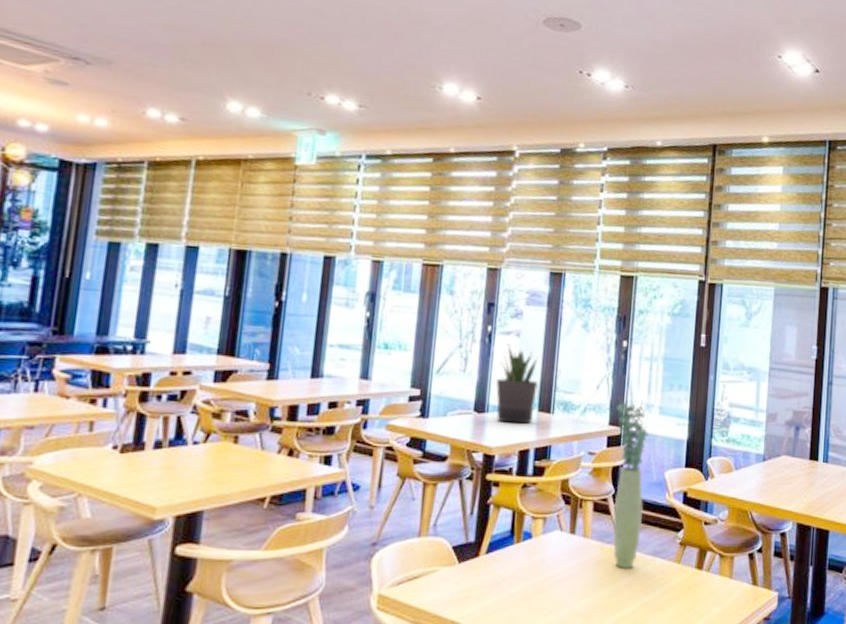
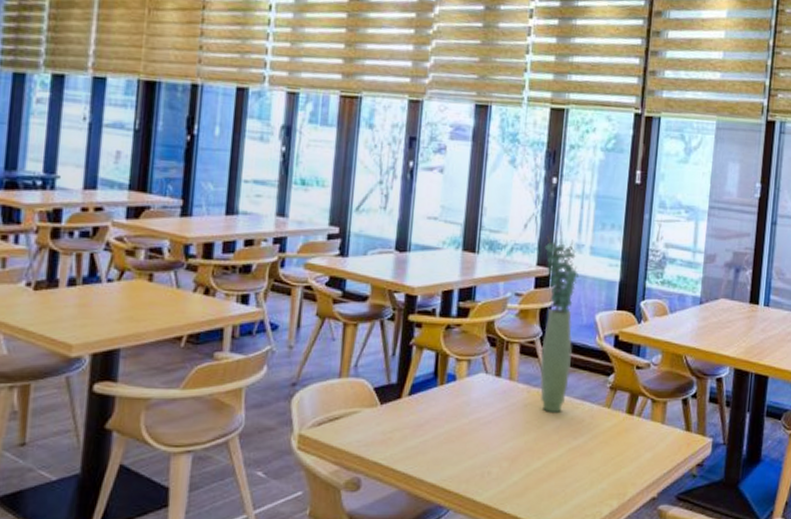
planter: present [495,343,539,425] -> none [417,180,463,265]

